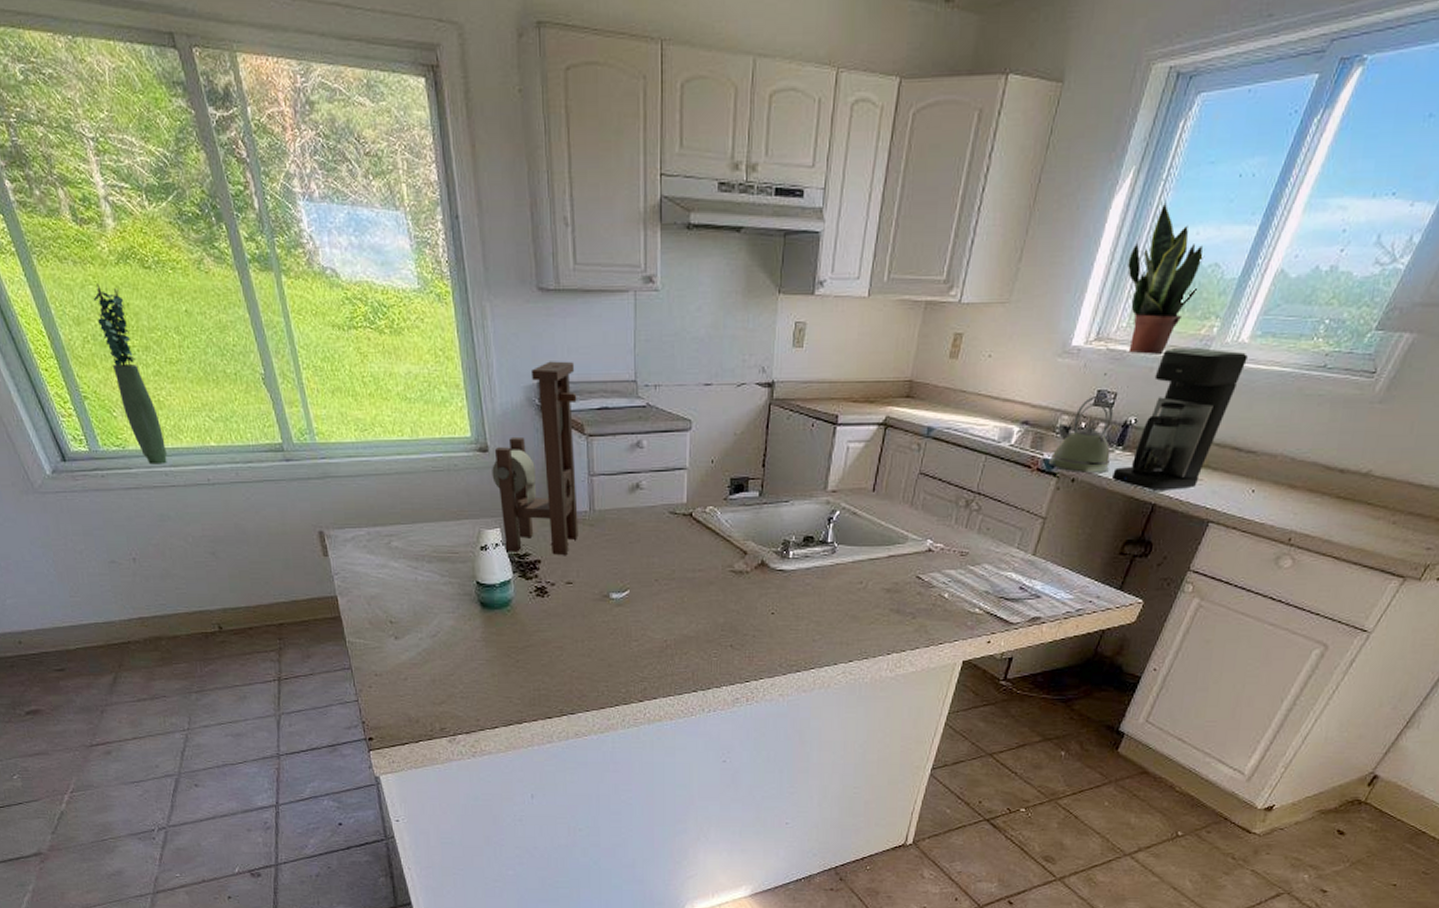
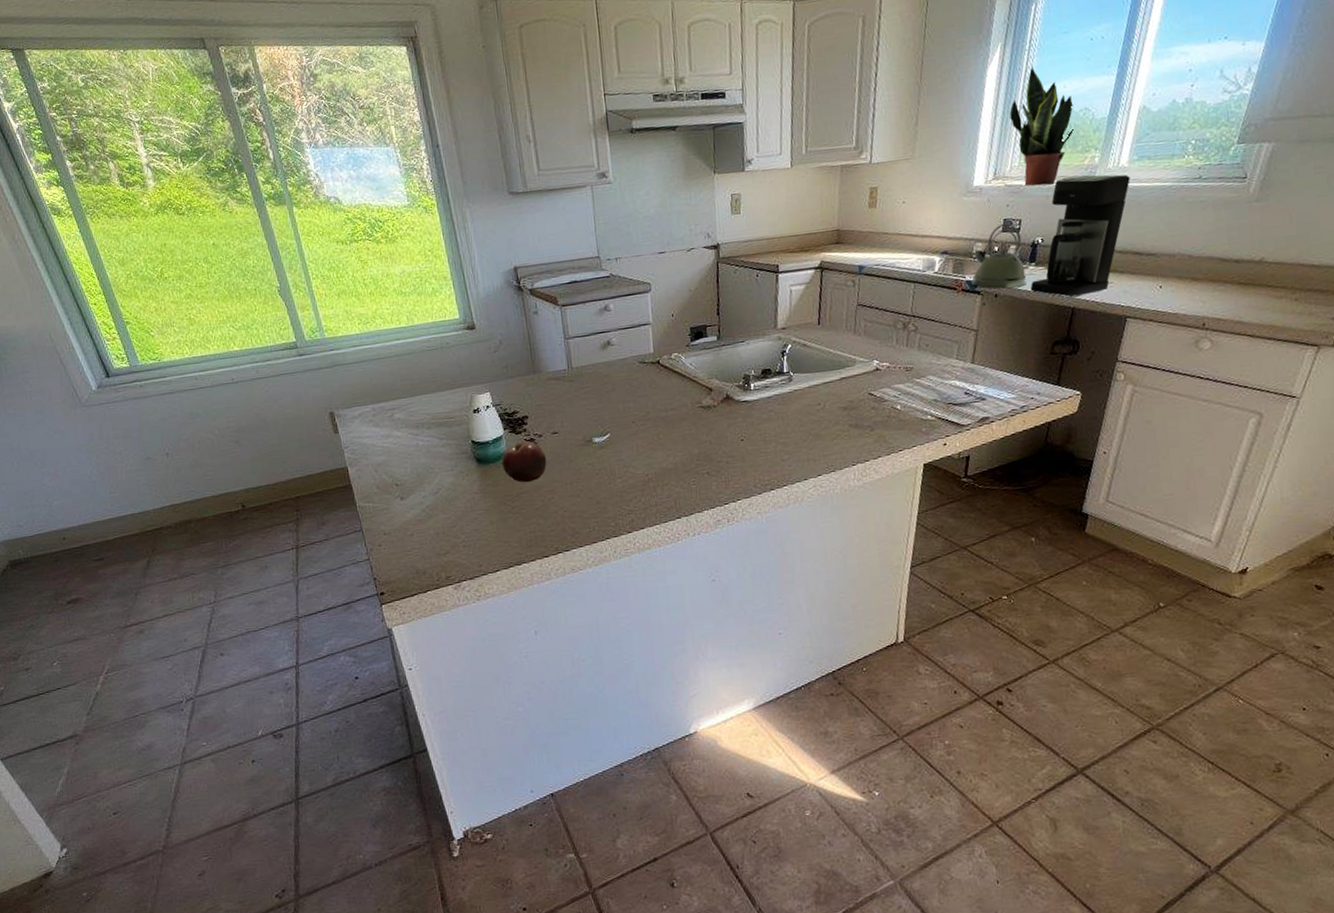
vase: present [93,284,168,465] -> none [135,231,197,372]
paper towel holder: present [492,361,579,555] -> none [479,247,560,412]
fruit: none [508,587,558,635] -> present [502,440,547,483]

